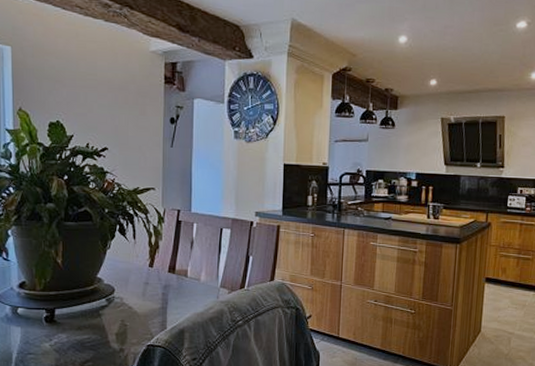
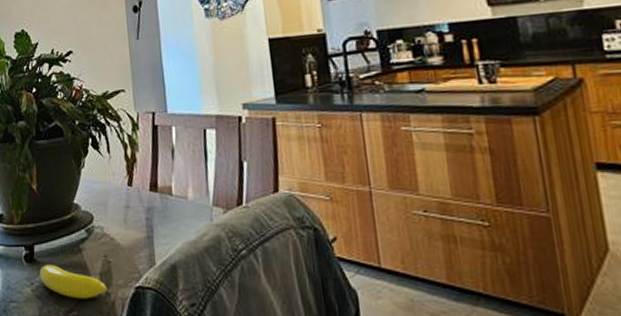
banana: none [59,325,122,353] -> present [39,265,108,299]

